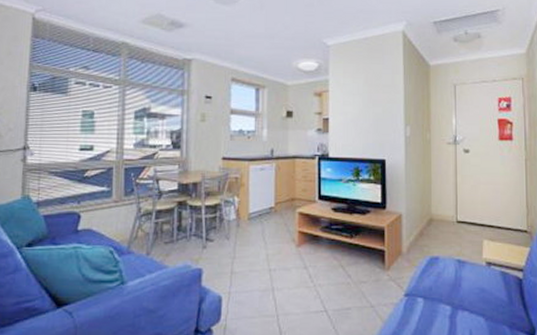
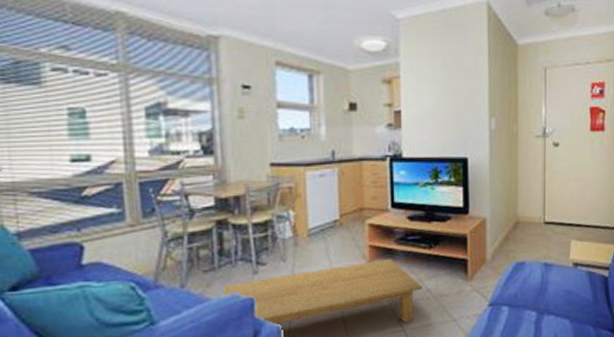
coffee table: none [177,244,344,304] -> present [222,259,423,325]

